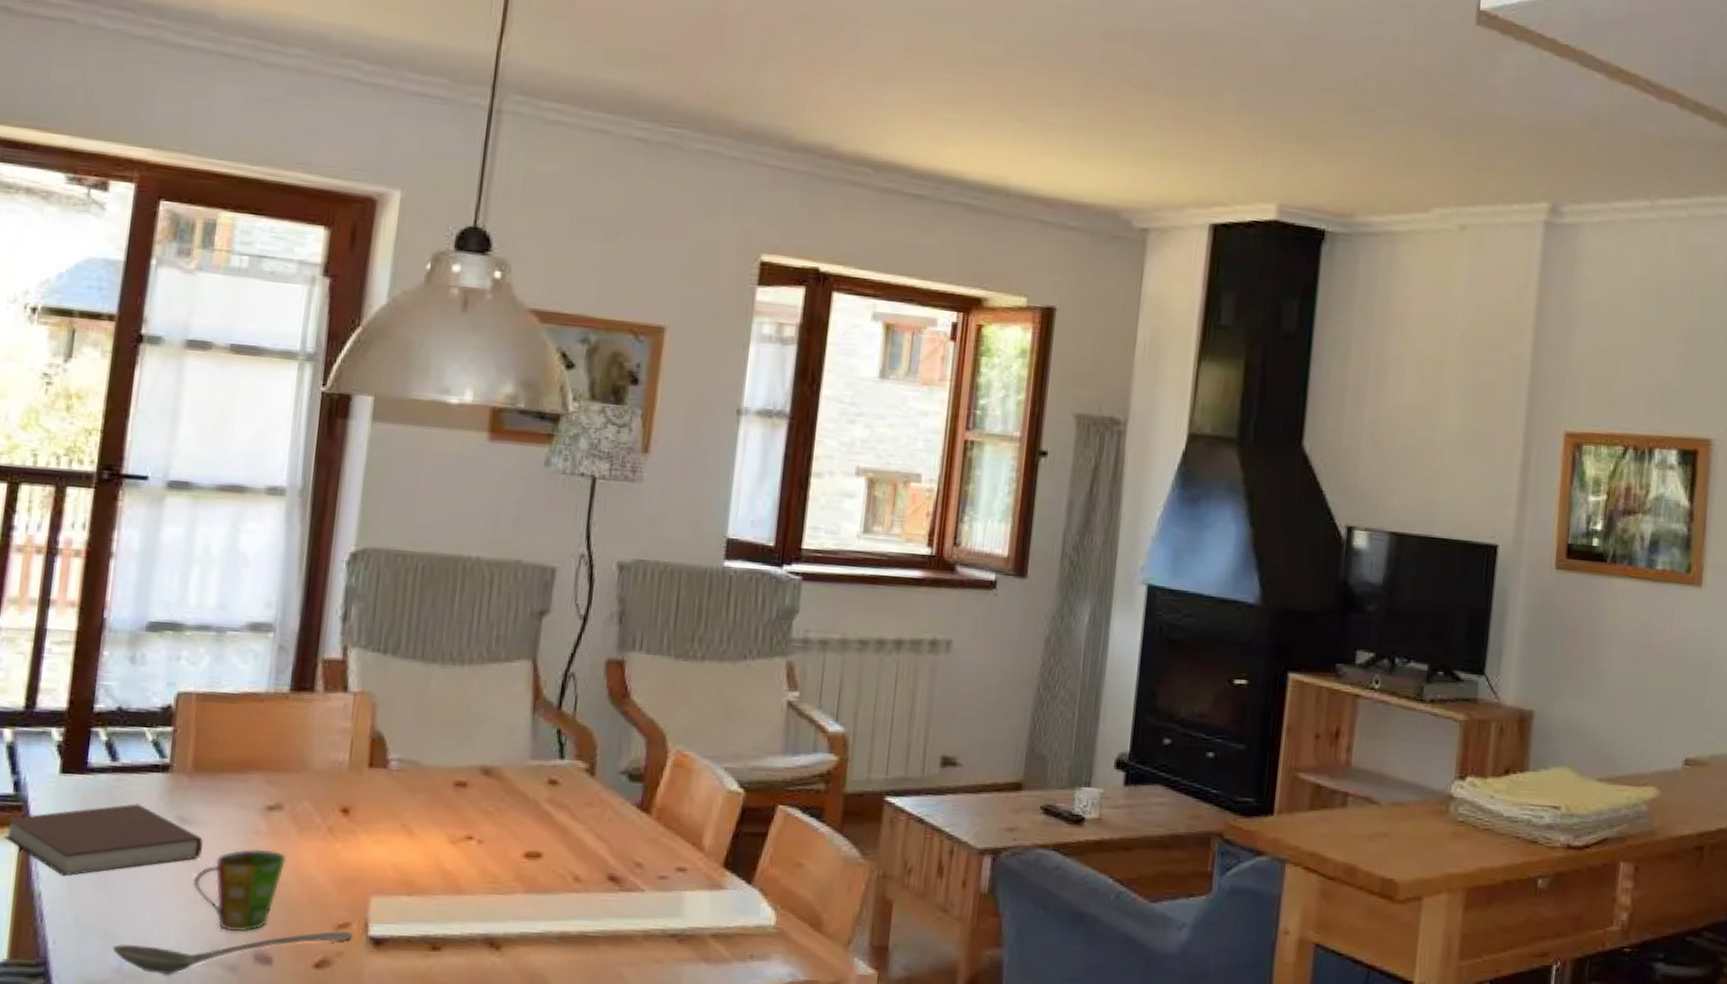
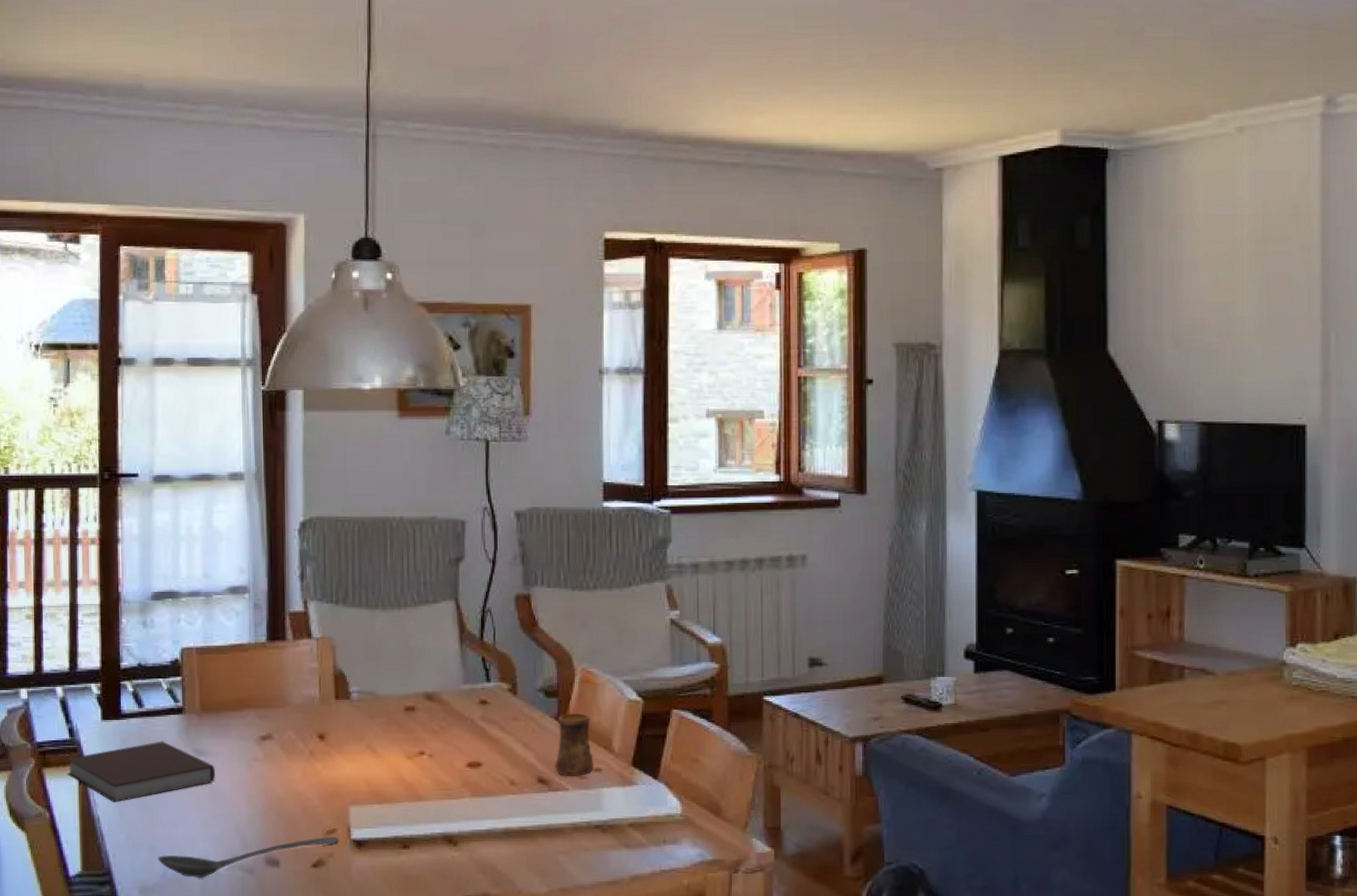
cup: present [192,848,287,932] -> none [211,772,281,841]
cup: none [629,801,681,877] -> present [554,713,595,777]

